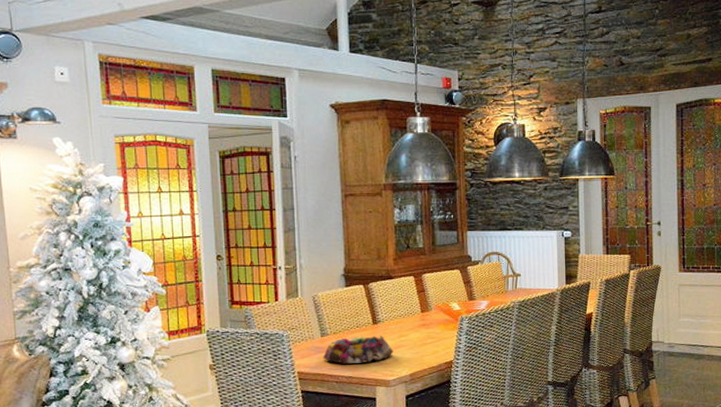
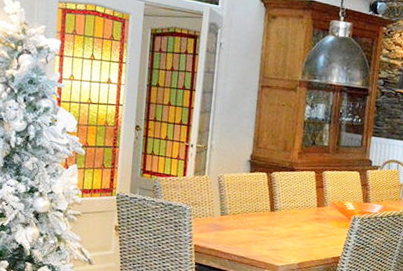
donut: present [322,336,393,364] -> none [219,220,286,246]

